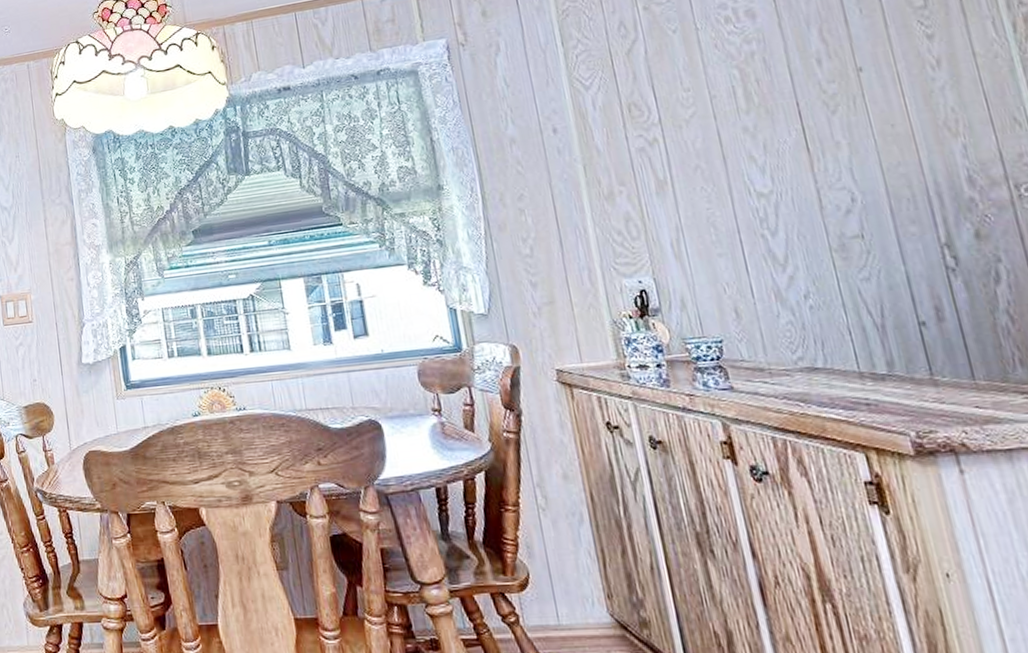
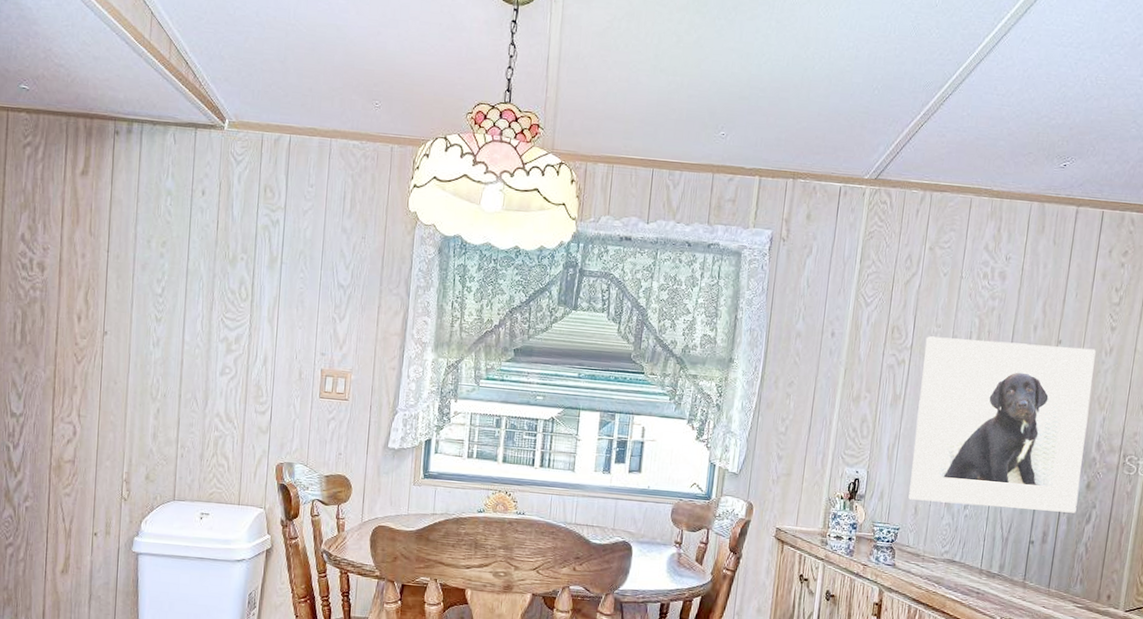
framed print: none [675,66,974,302] -> present [908,336,1096,513]

